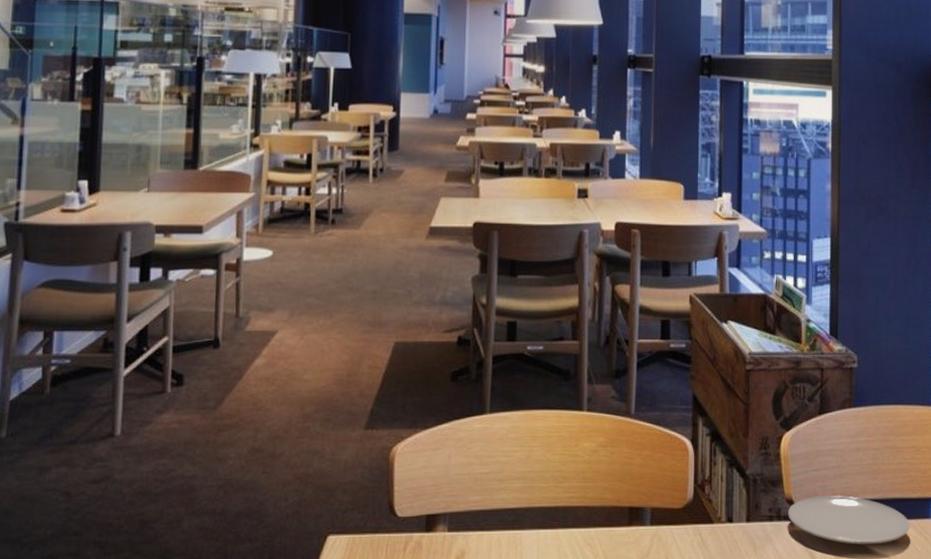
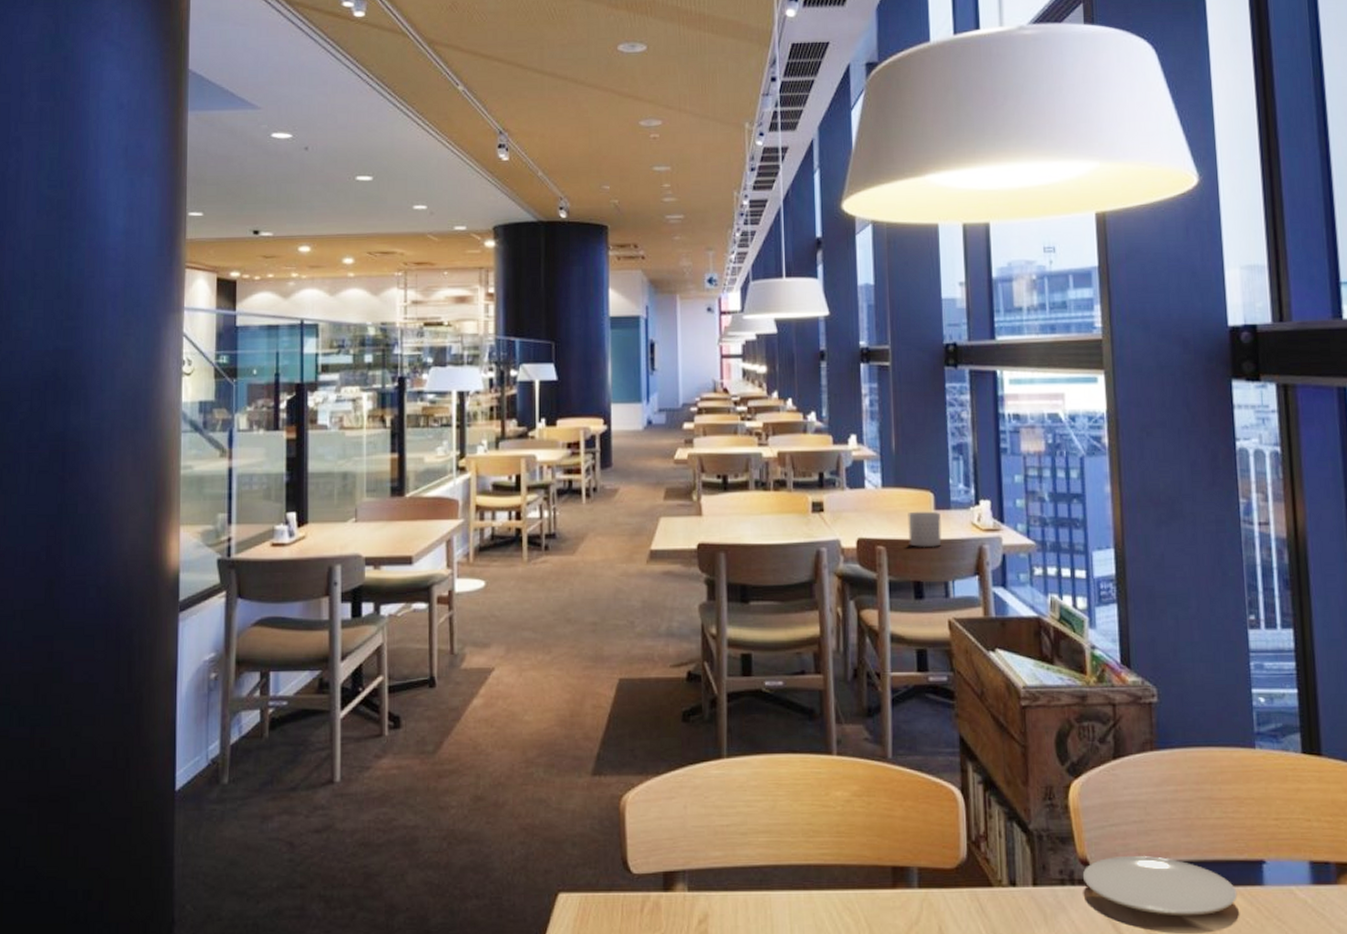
mug: none [660,200,689,233] -> present [908,511,942,548]

